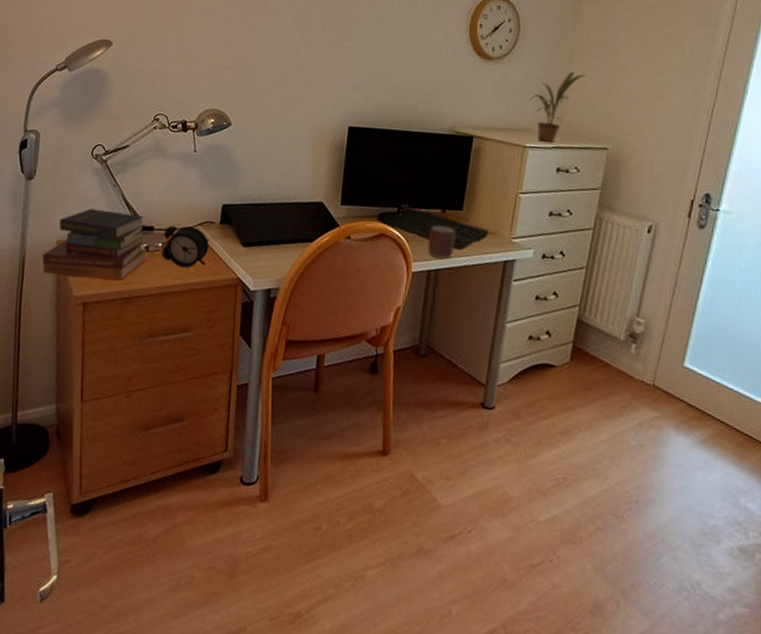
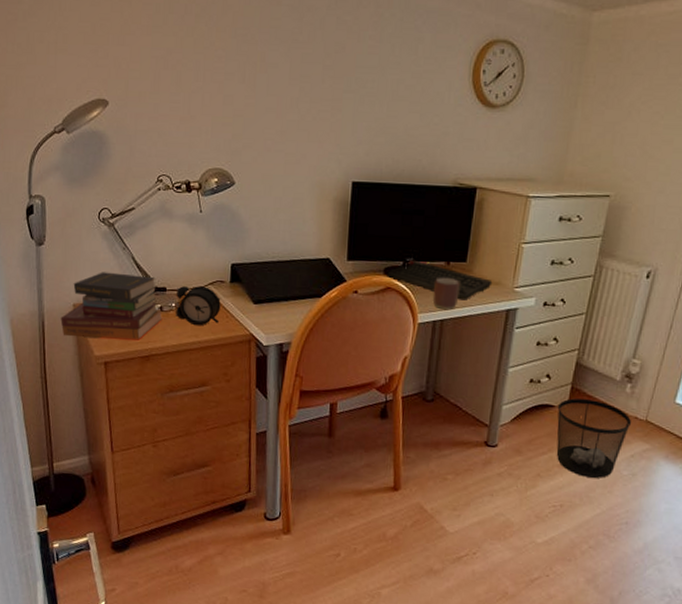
potted plant: present [529,71,586,144] -> none [533,117,591,193]
waste bin: none [558,358,639,449] -> present [556,398,632,478]

